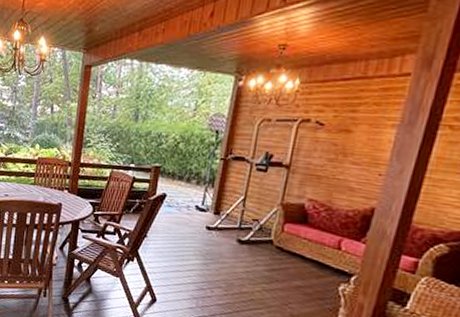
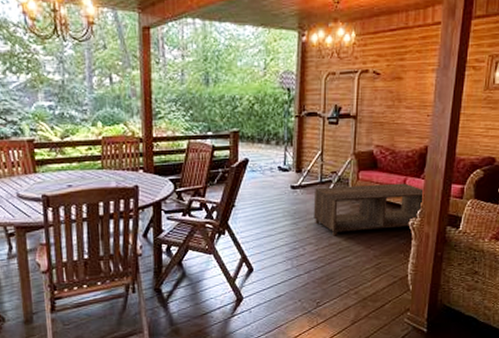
coffee table: none [226,232,363,292] -> present [313,183,424,236]

